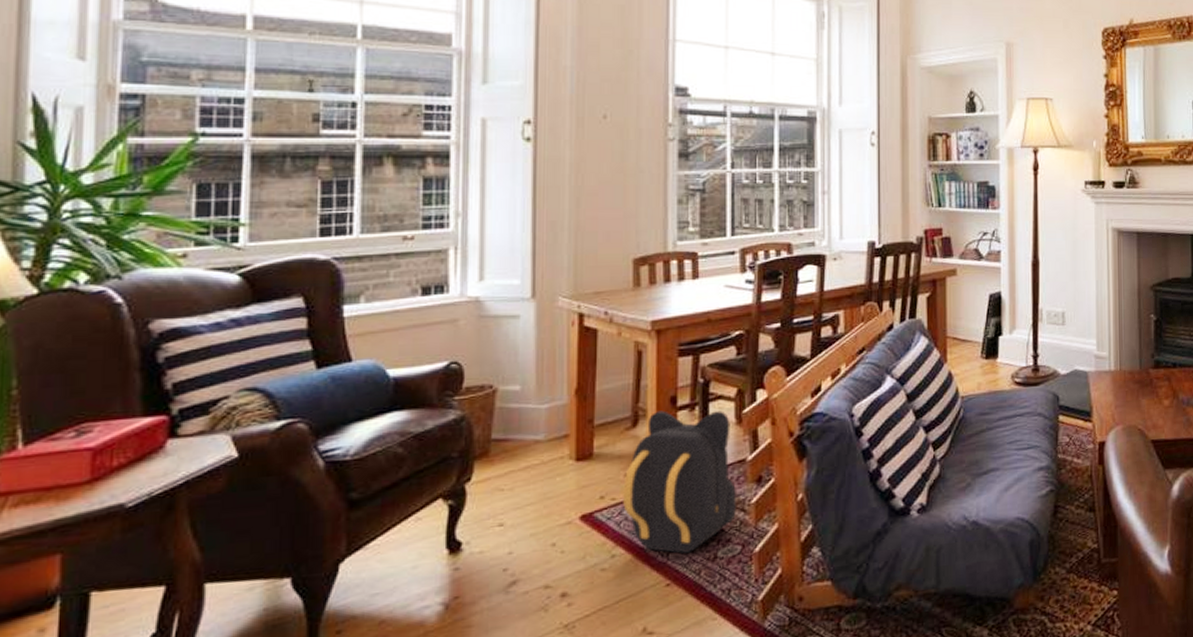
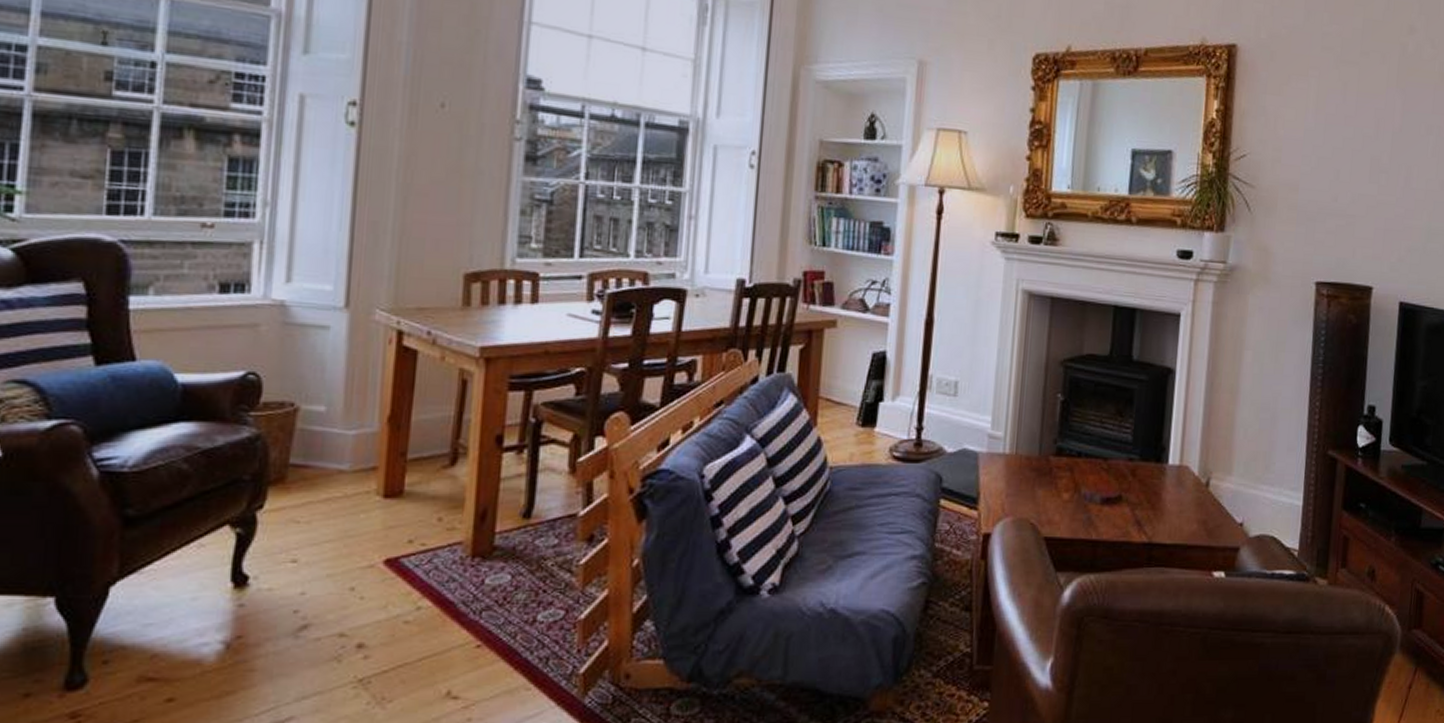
backpack: present [623,410,736,554] -> none [434,450,564,613]

